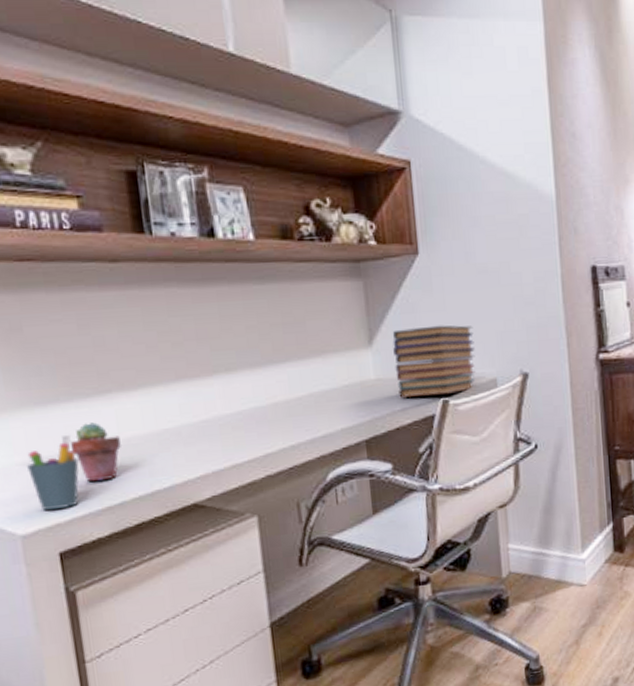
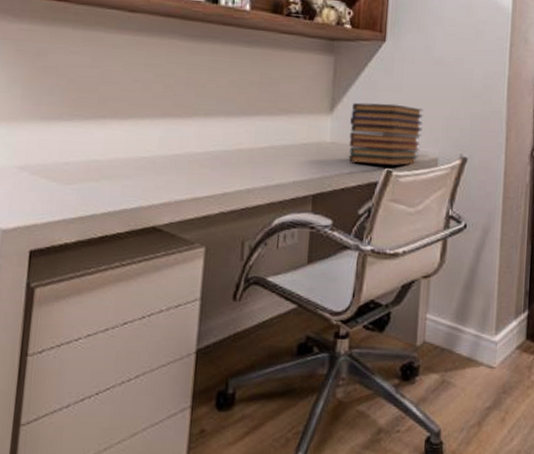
pen holder: present [27,434,80,512] -> none [22,148,65,212]
potted succulent: present [70,422,121,482] -> none [61,141,104,193]

